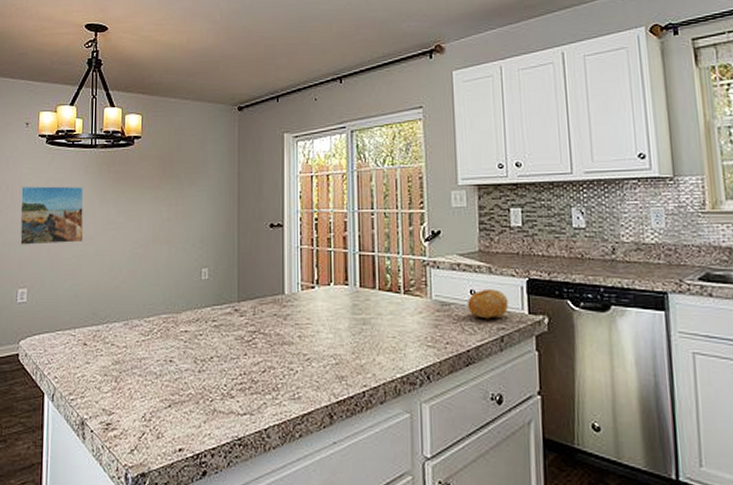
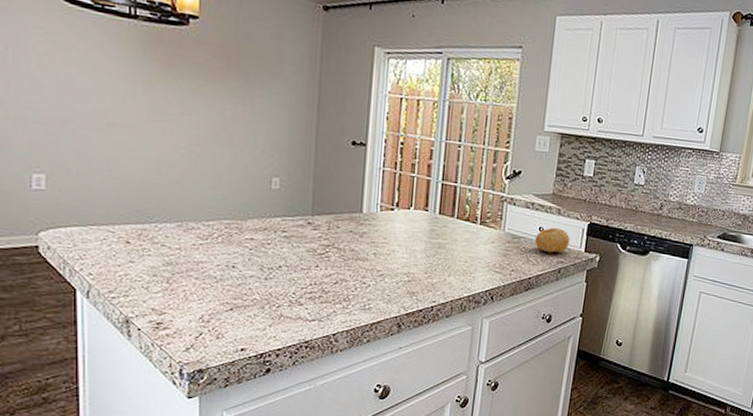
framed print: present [19,185,84,245] -> none [26,48,122,131]

